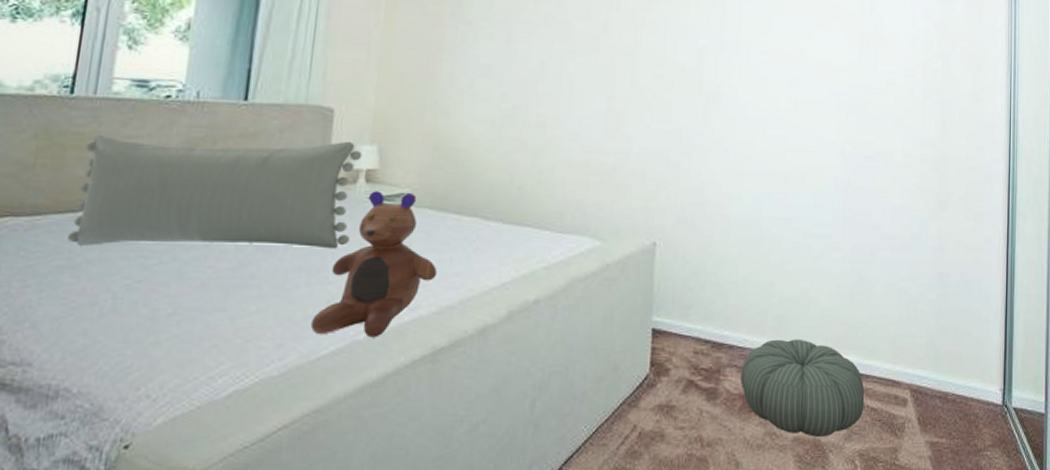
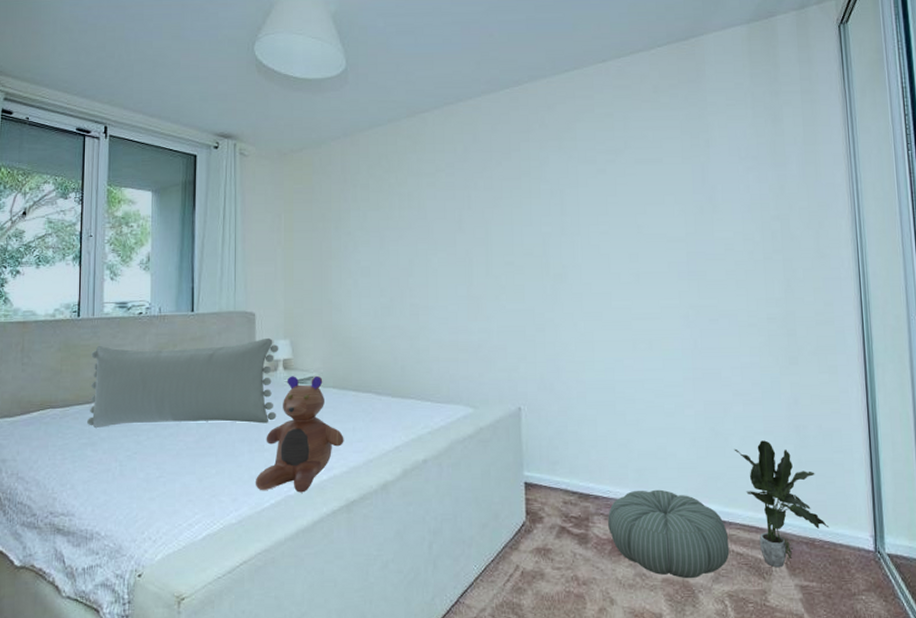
potted plant: none [878,288,963,424] -> present [734,440,830,568]

